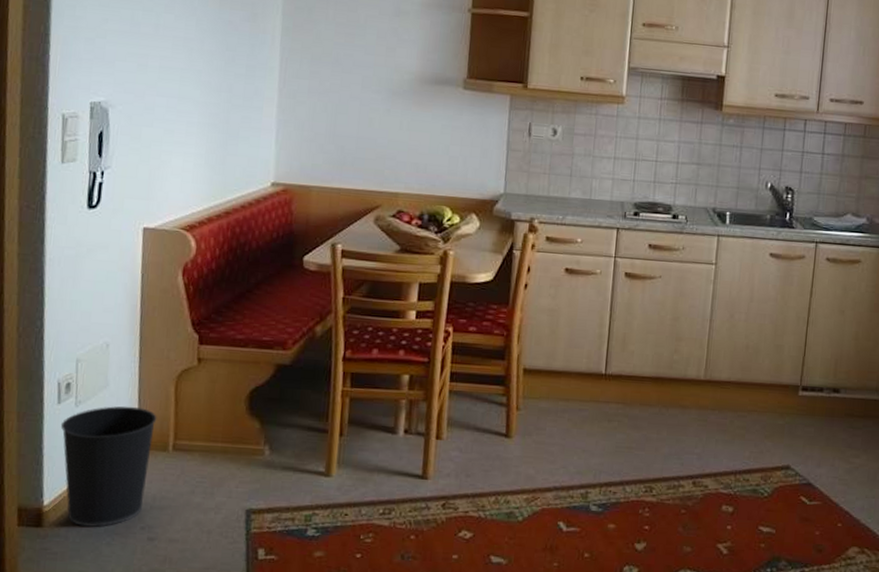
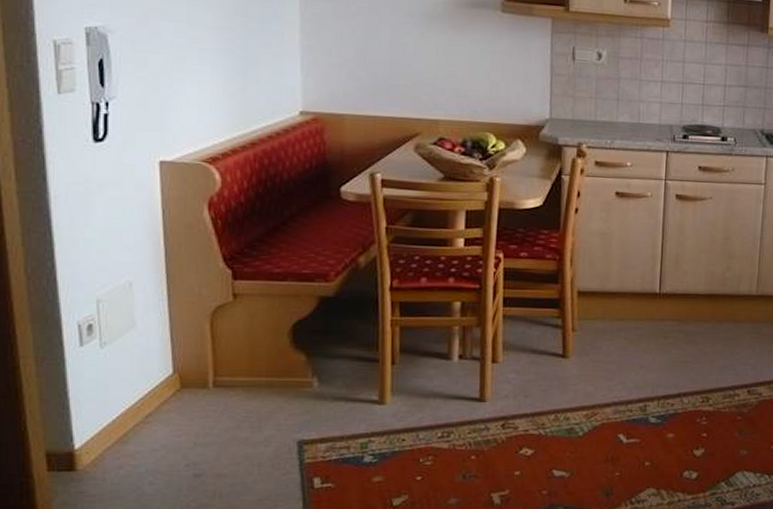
wastebasket: present [60,406,157,527] -> none [85,345,193,467]

